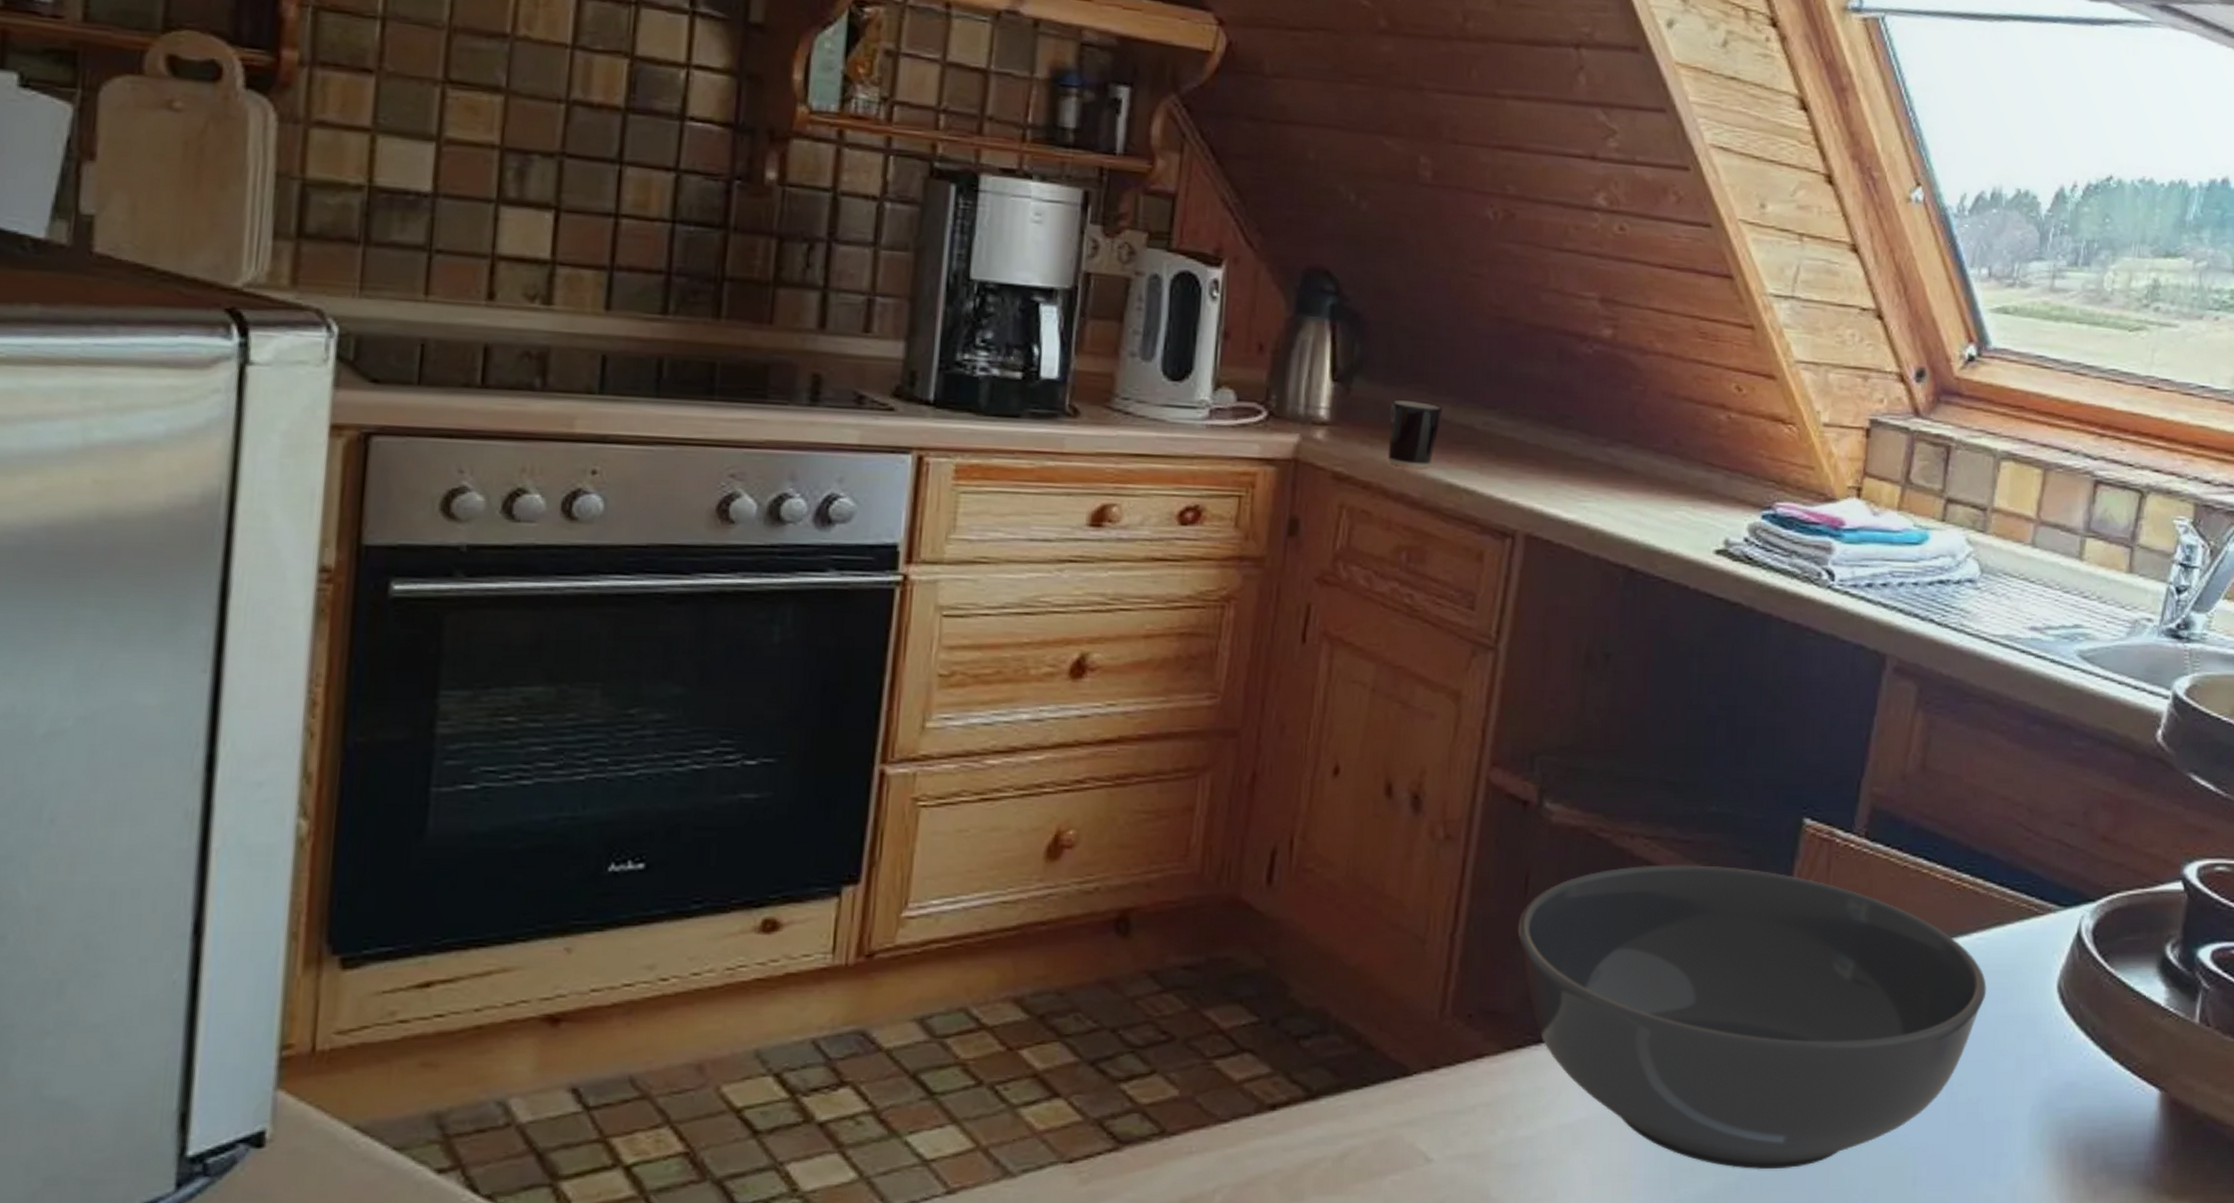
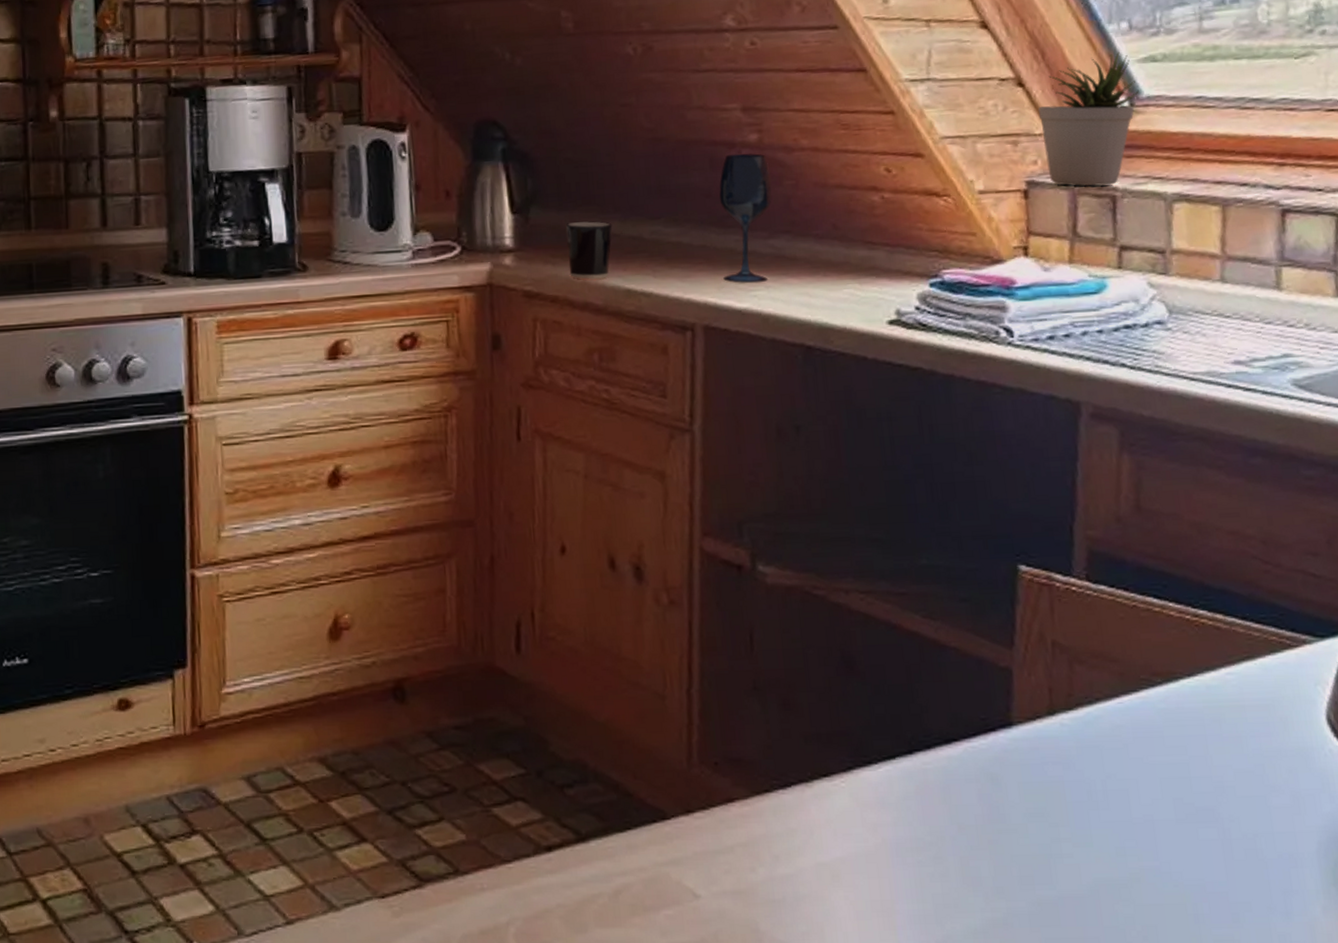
bowl: present [1517,865,1987,1169] -> none [748,615,1246,906]
wineglass: none [1553,347,1620,494] -> present [719,153,773,284]
potted plant: none [1892,297,1988,434] -> present [1037,51,1139,186]

